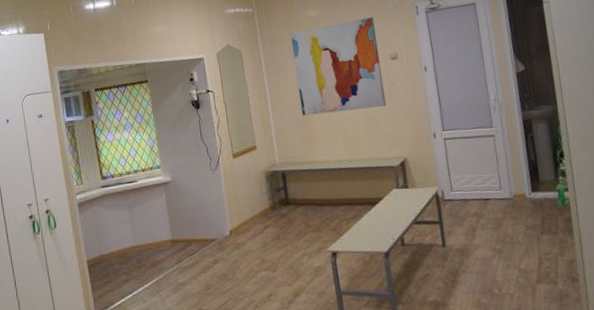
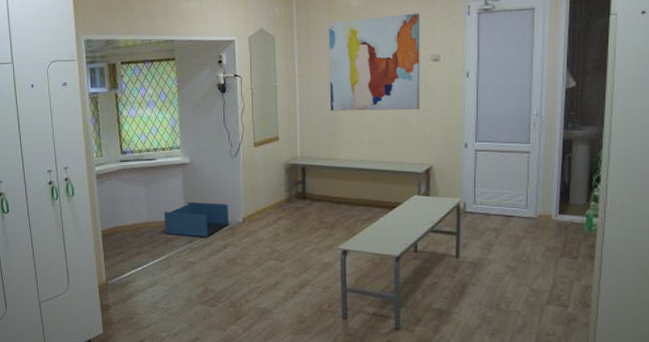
storage bin: none [149,218,217,257] -> present [163,201,230,237]

